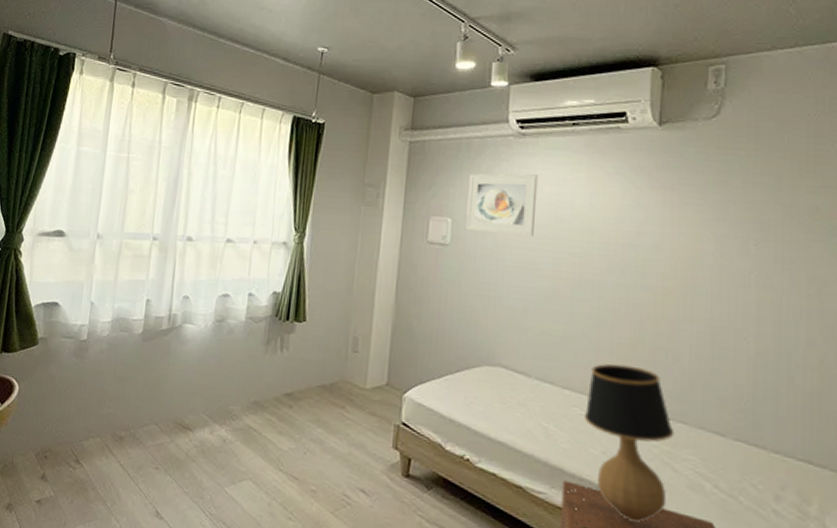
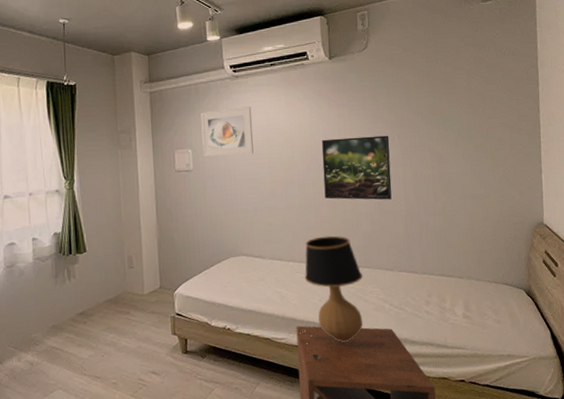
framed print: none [629,231,740,333] -> present [321,135,392,200]

